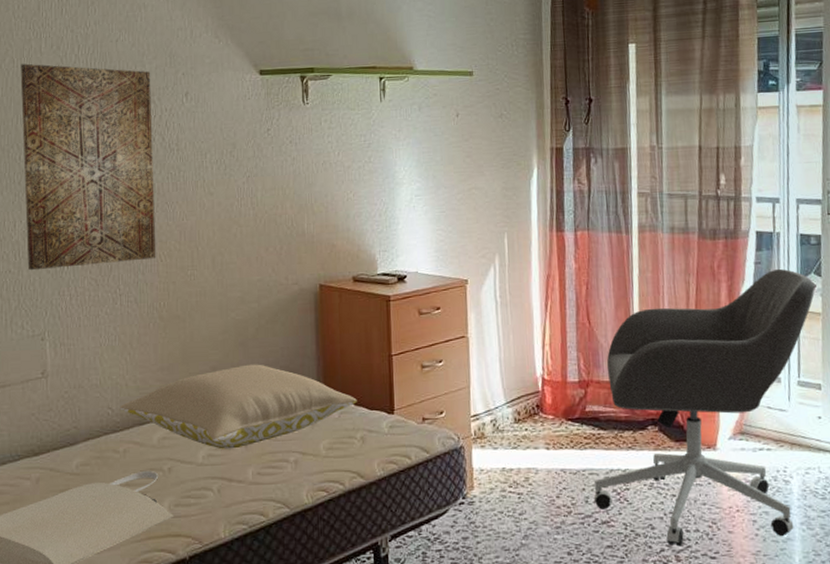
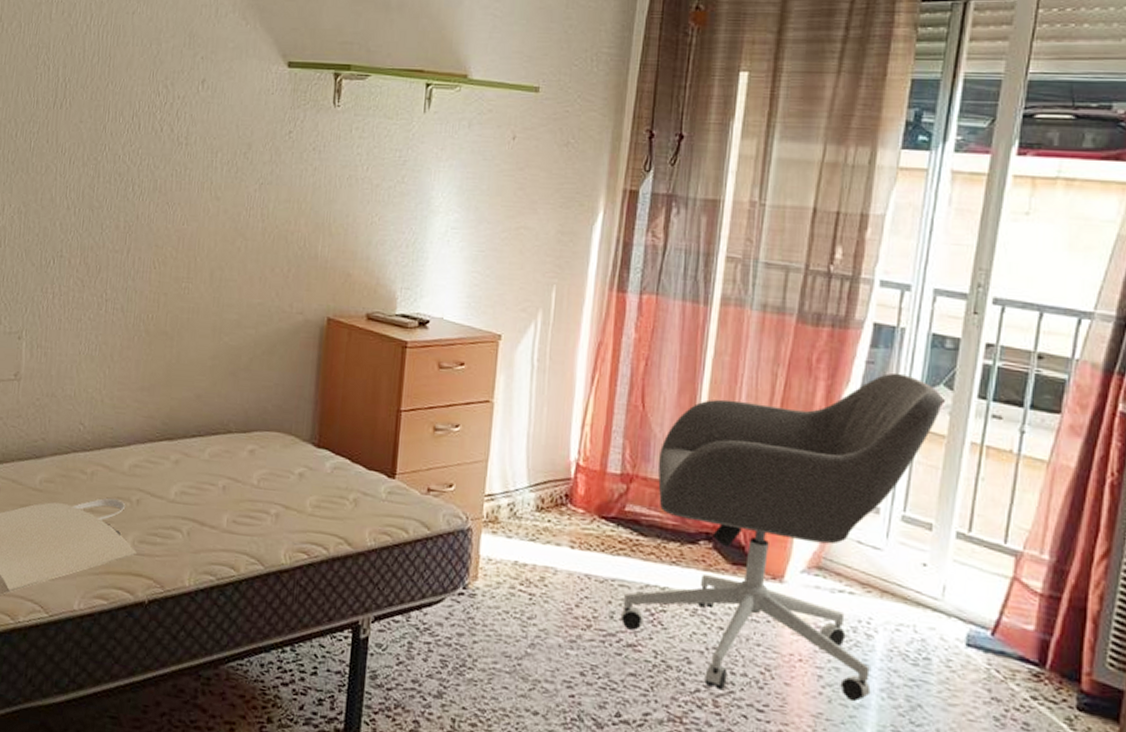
wall art: present [20,63,156,271] -> none [12,30,167,265]
pillow: present [119,364,357,449] -> none [92,397,355,490]

